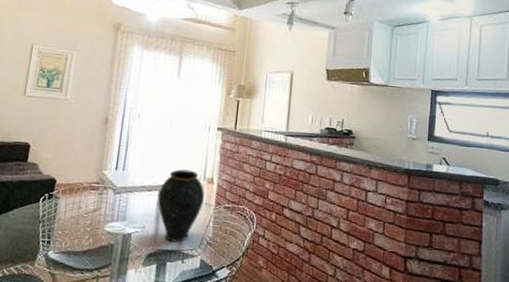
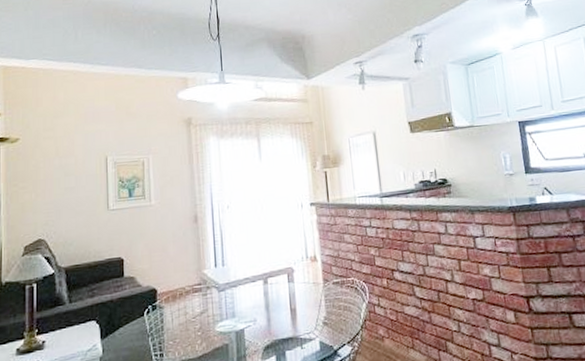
vase: present [158,169,205,243] -> none [264,252,311,330]

